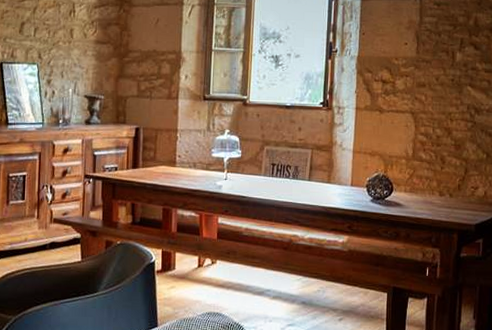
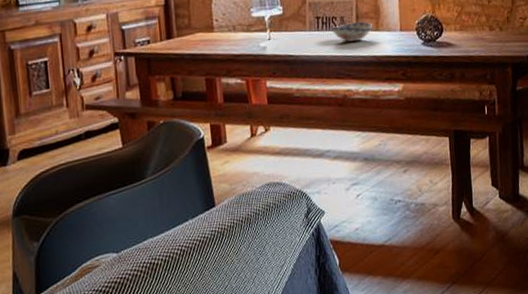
decorative bowl: none [284,173,325,191] -> present [330,22,373,43]

